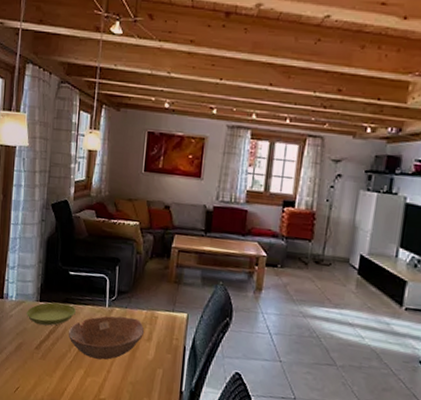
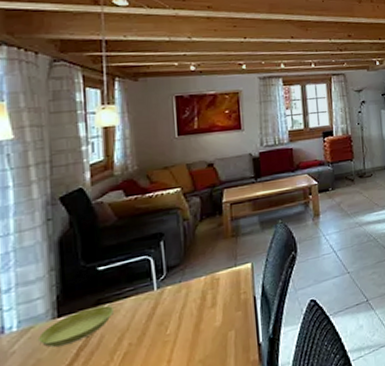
bowl: present [68,316,144,360] -> none [106,288,206,357]

